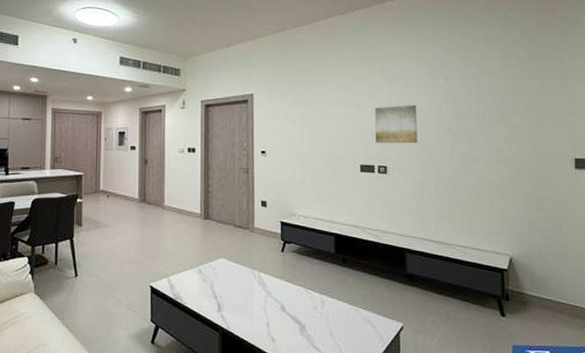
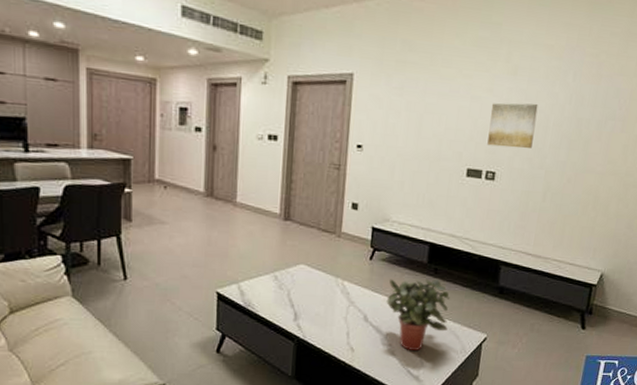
potted plant: none [300,268,363,340] -> present [386,278,451,350]

